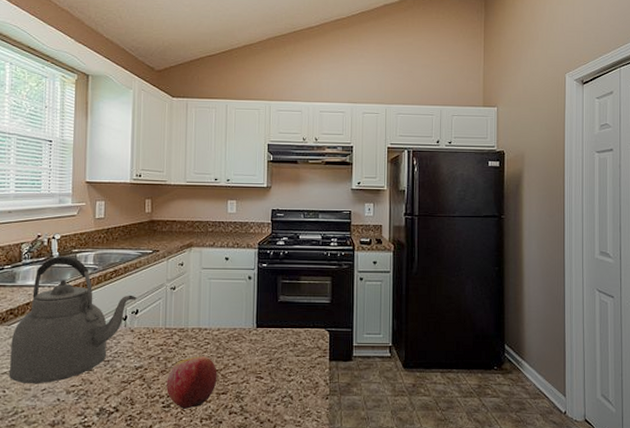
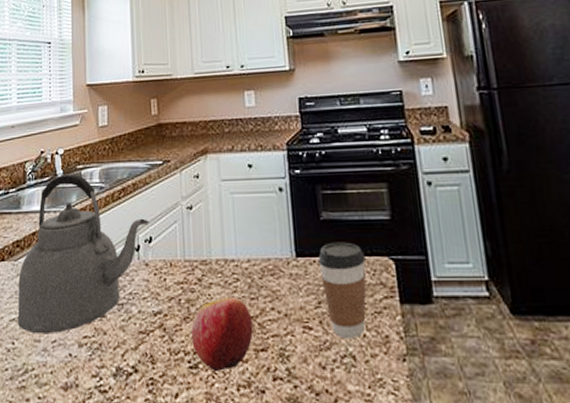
coffee cup: none [273,318,308,385] -> present [318,242,367,339]

